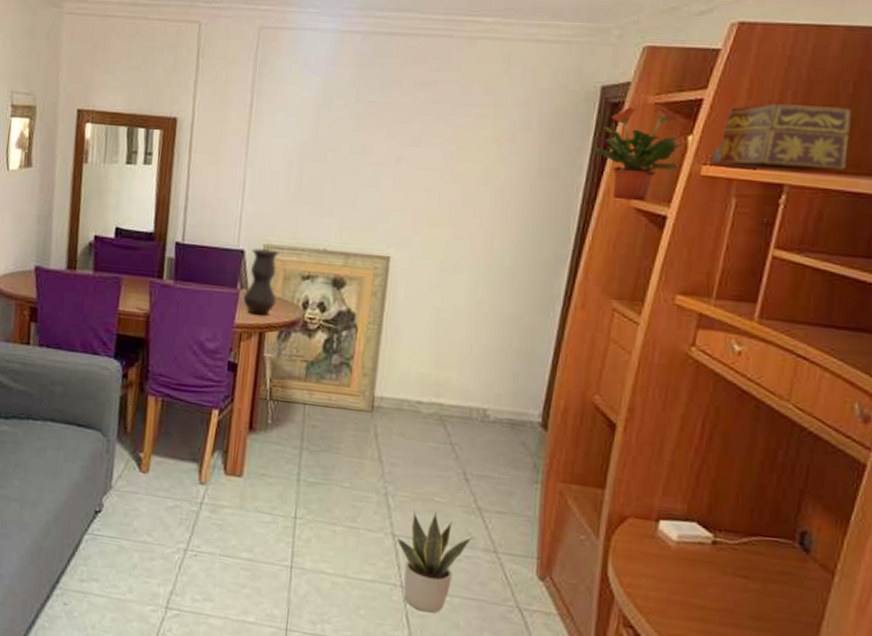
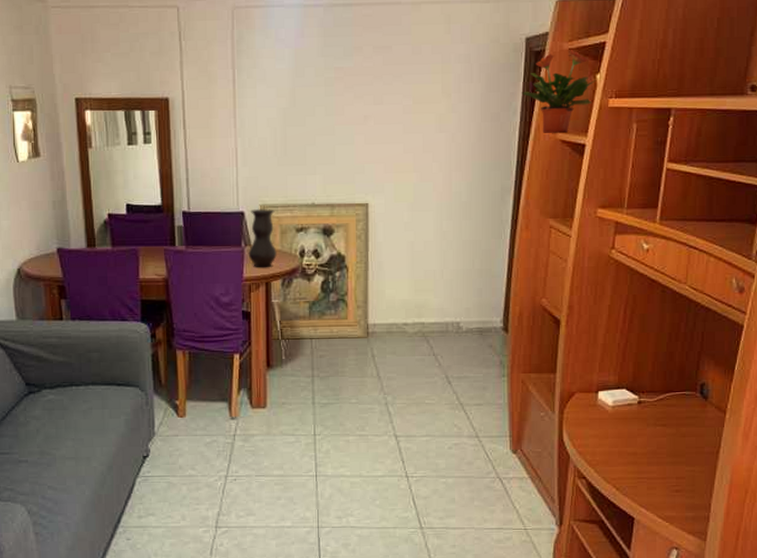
potted plant: present [396,510,474,613] -> none [398,412,459,494]
decorative box: present [711,103,853,171] -> none [616,39,718,98]

